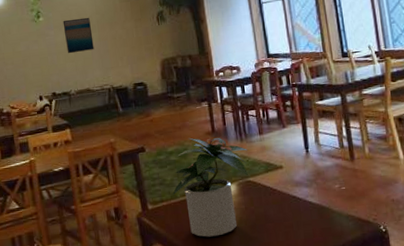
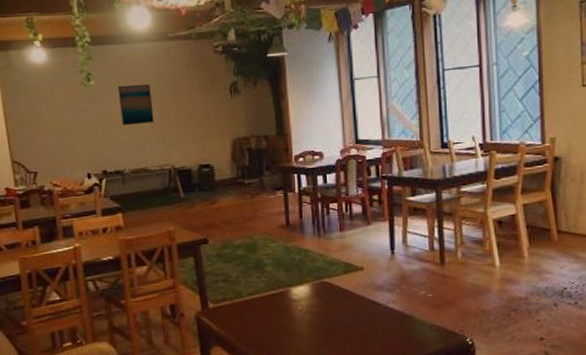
potted plant: present [172,138,248,237] -> none [237,231,325,342]

